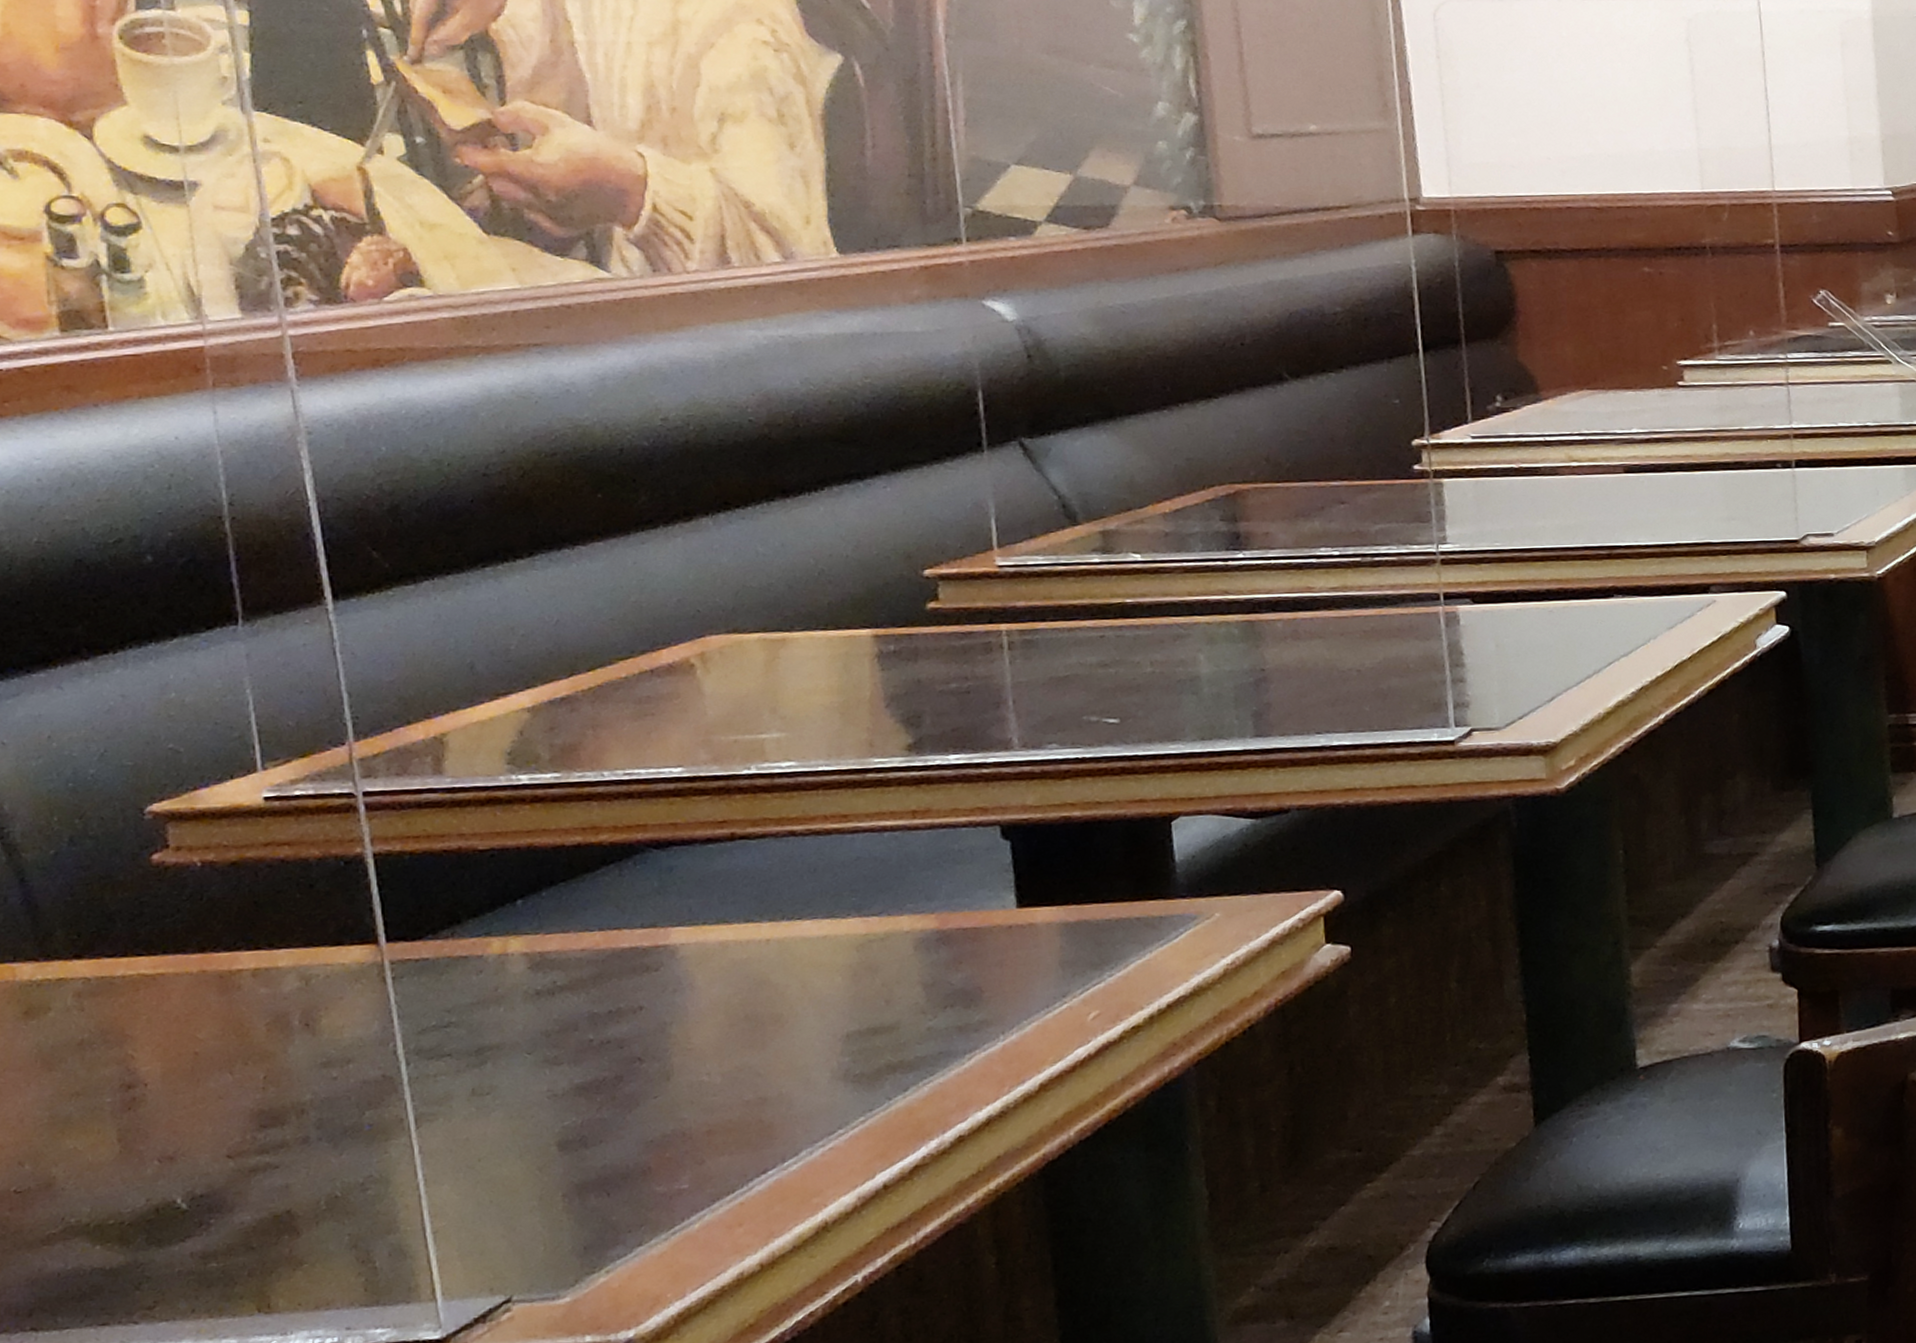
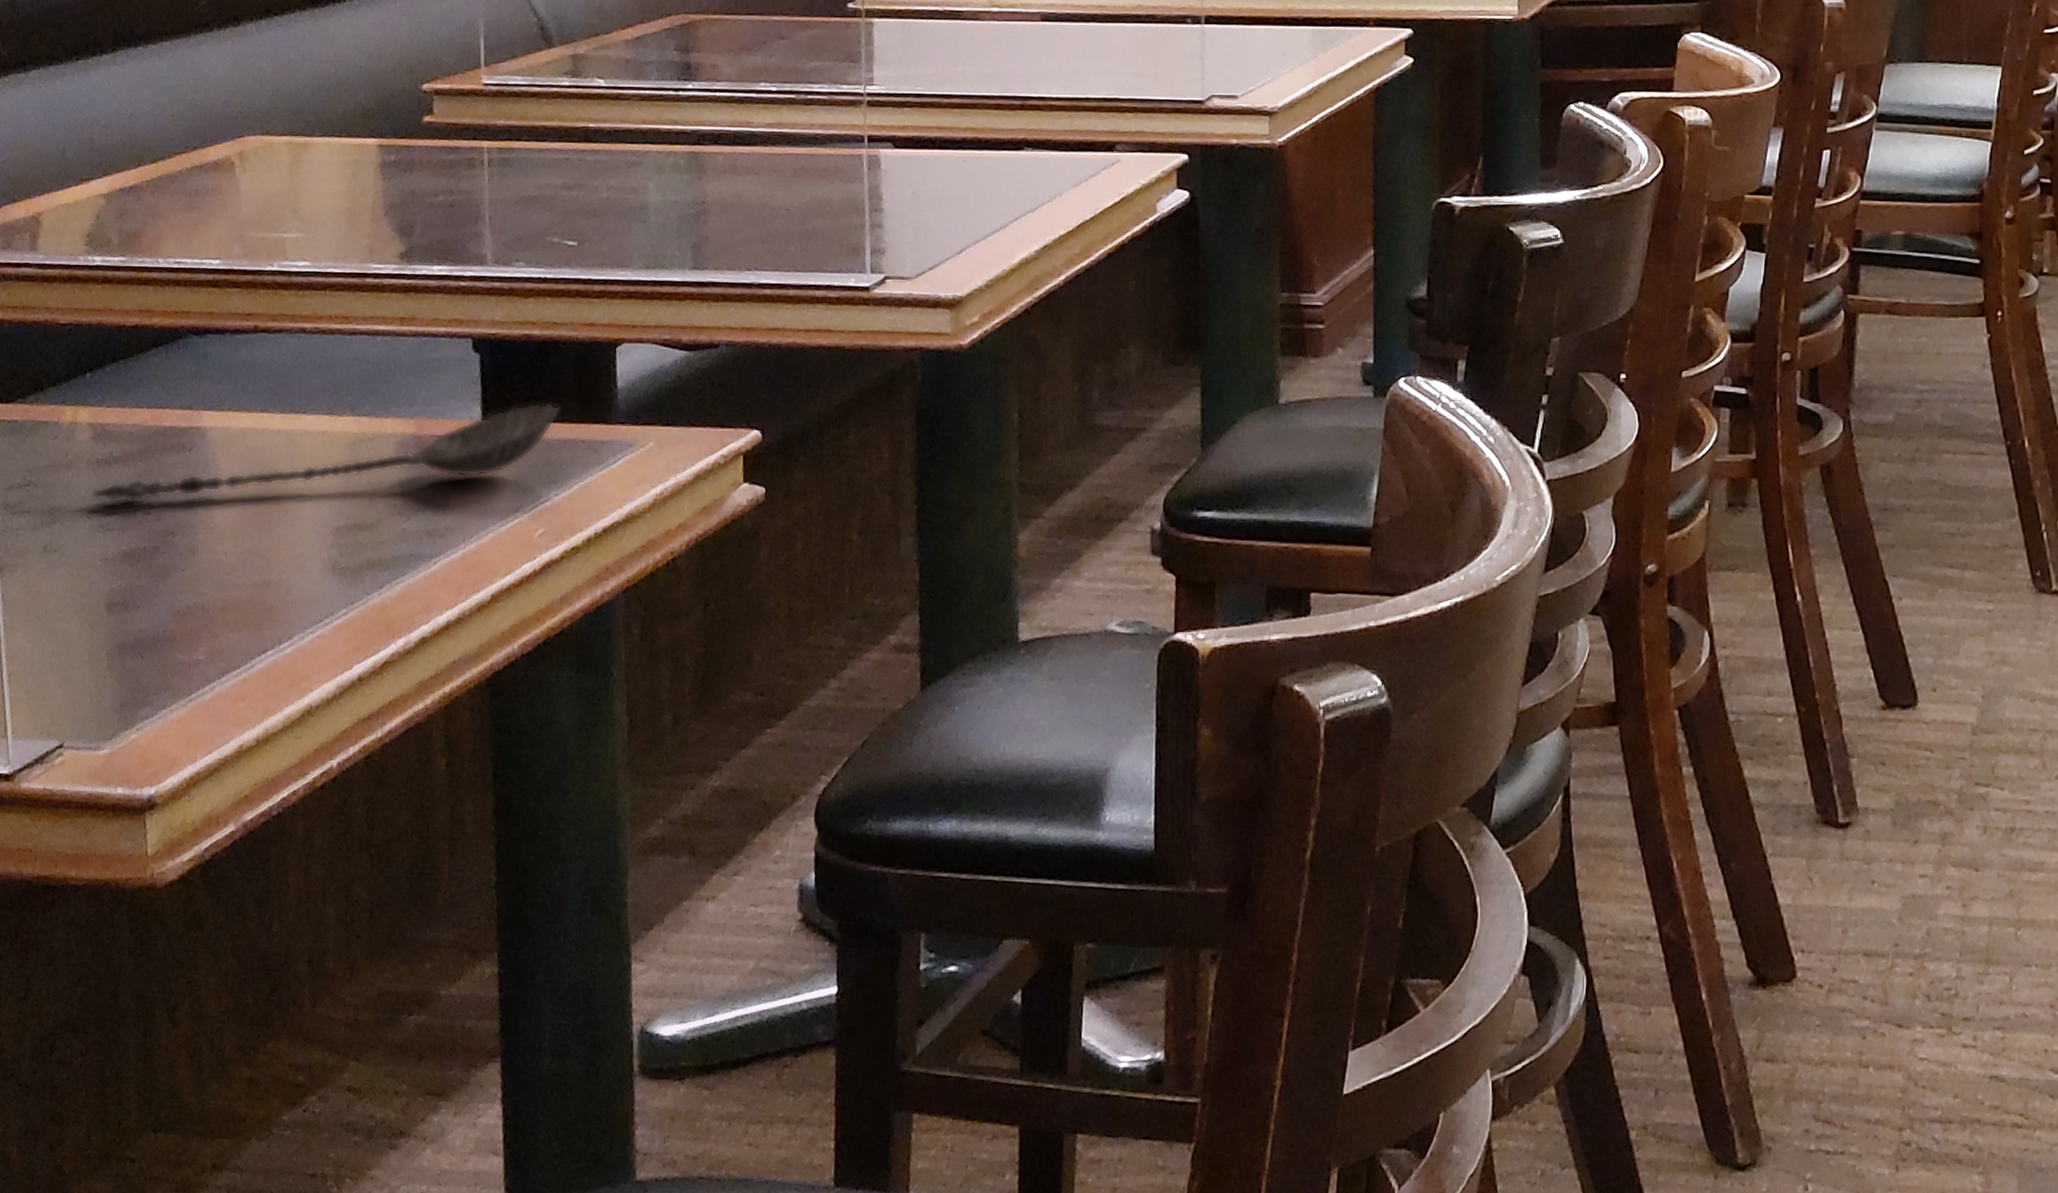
spoon: none [532,884,1110,1033] -> present [92,403,561,502]

